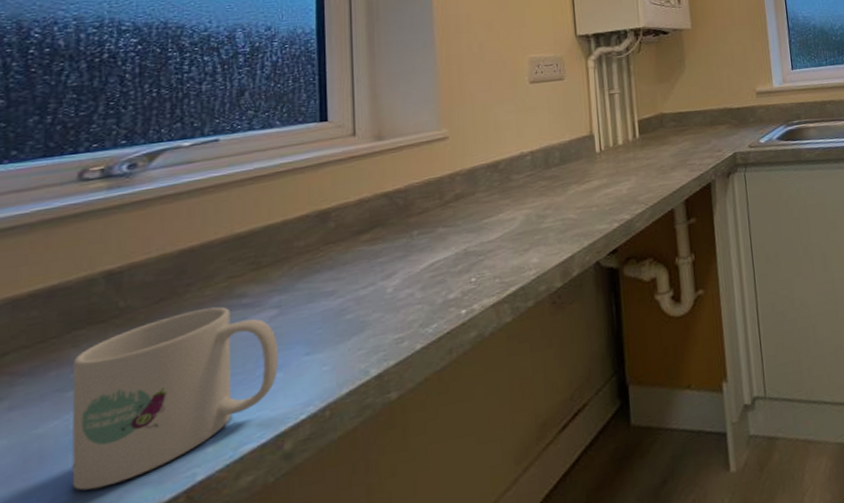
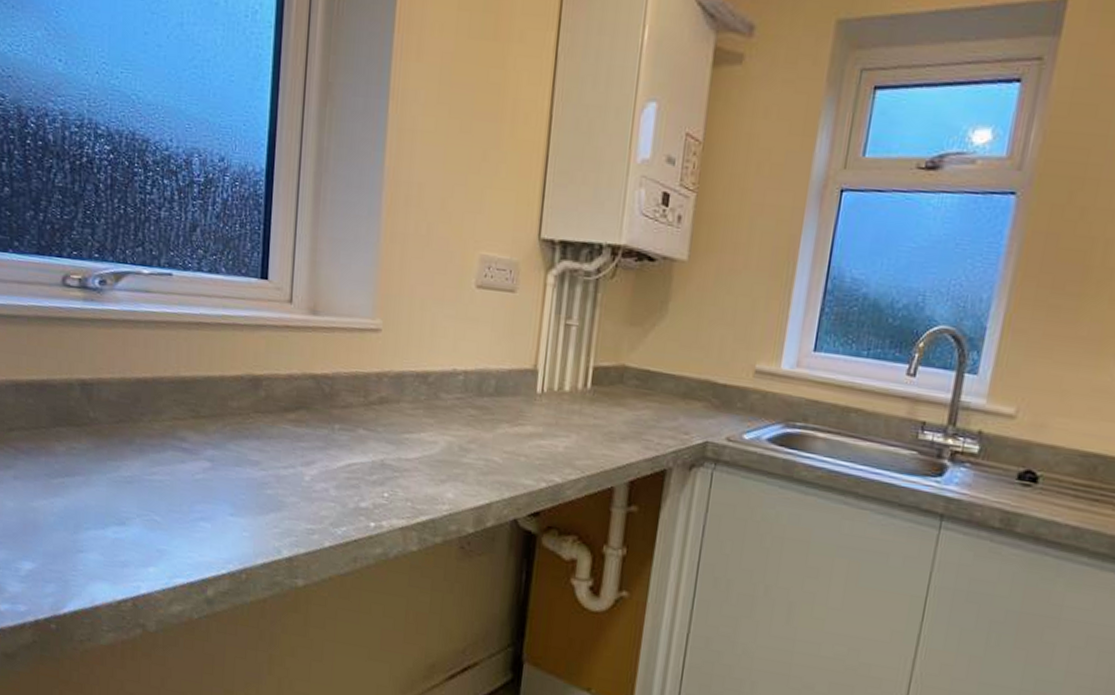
mug: present [72,306,278,491] -> none [55,439,208,571]

